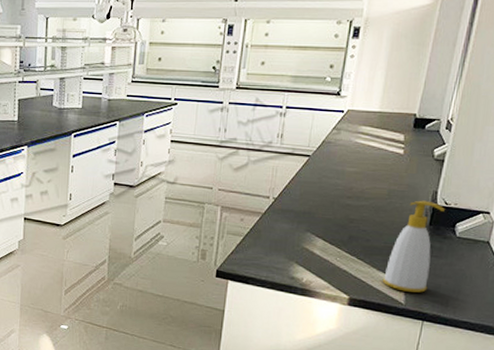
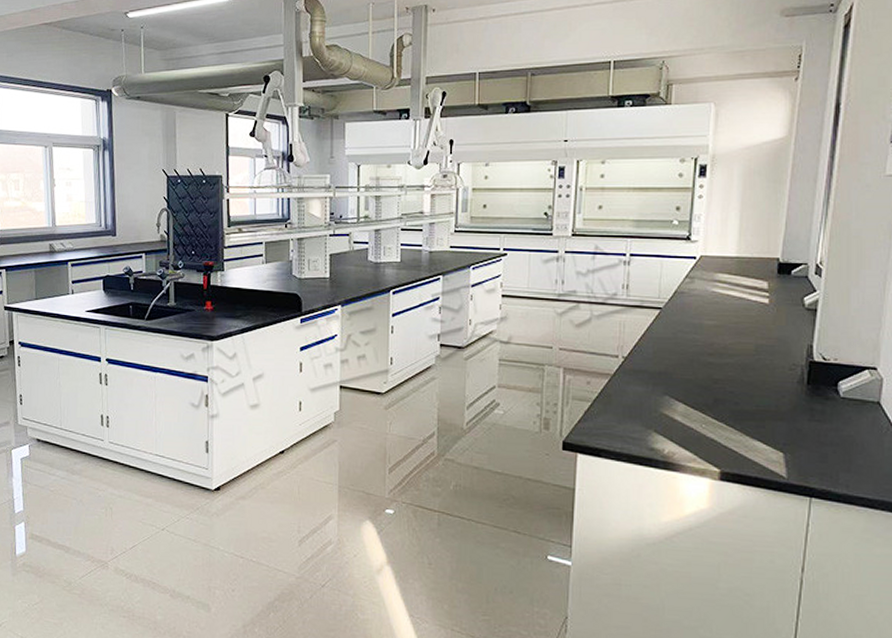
soap bottle: present [382,200,446,293] -> none [758,356,825,464]

